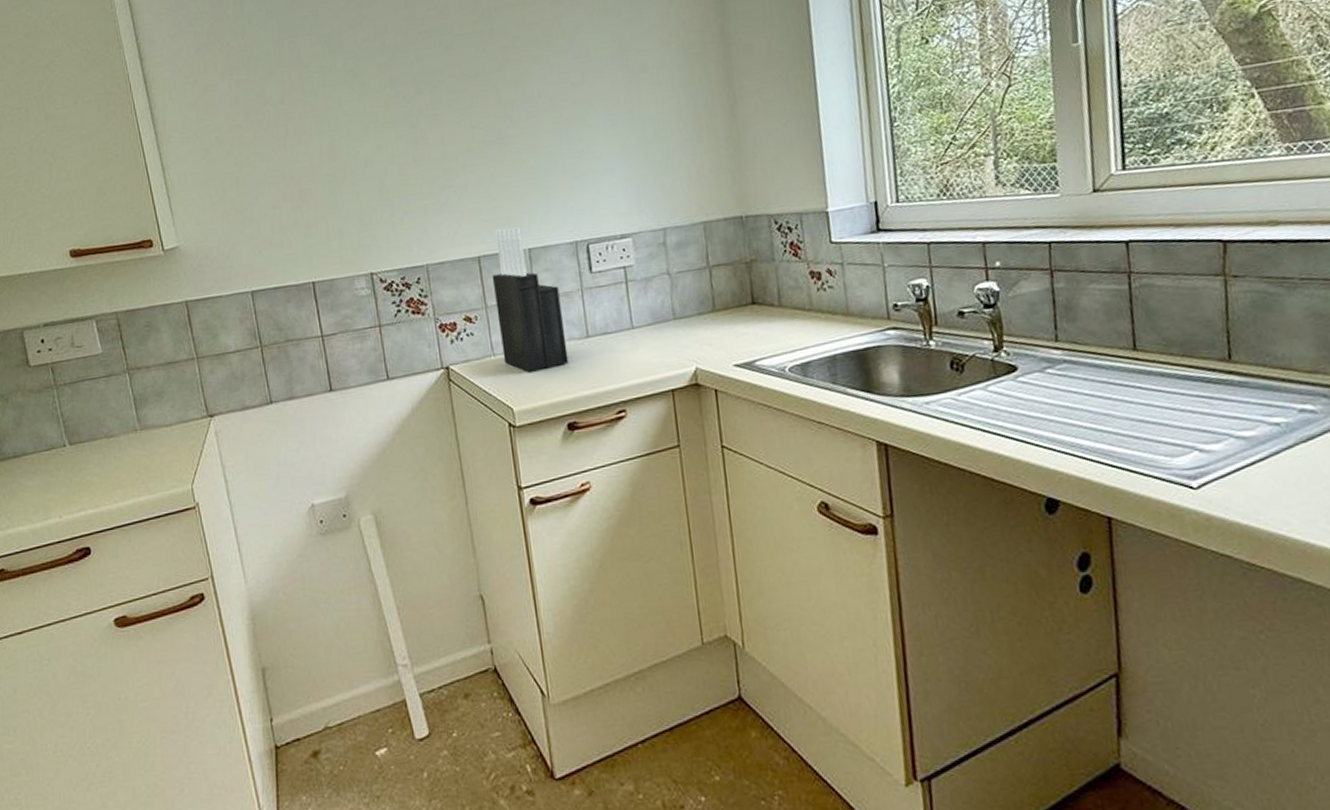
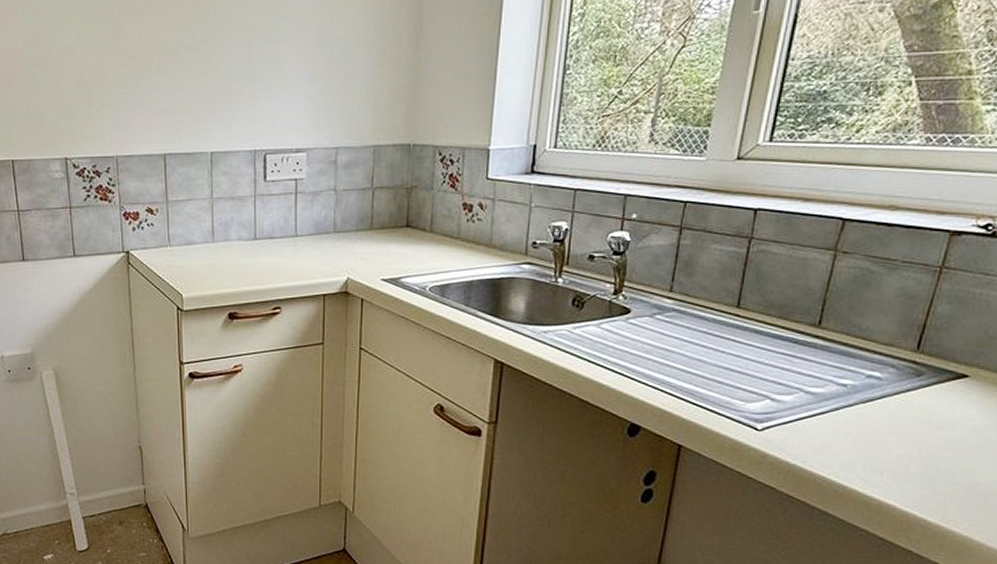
knife block: present [491,227,569,372] -> none [175,130,236,264]

